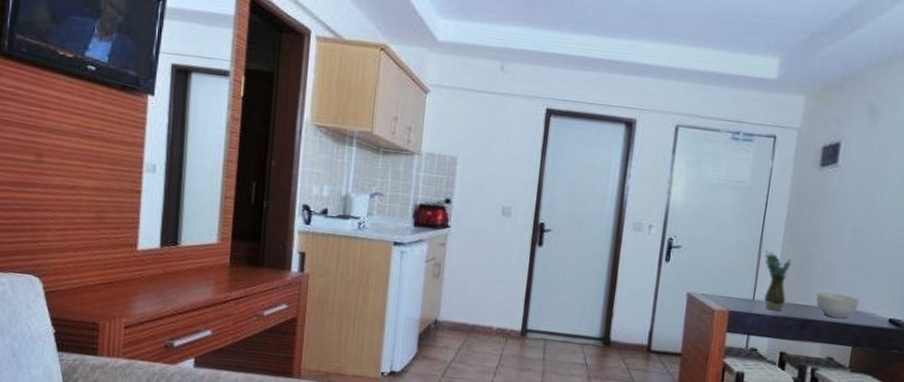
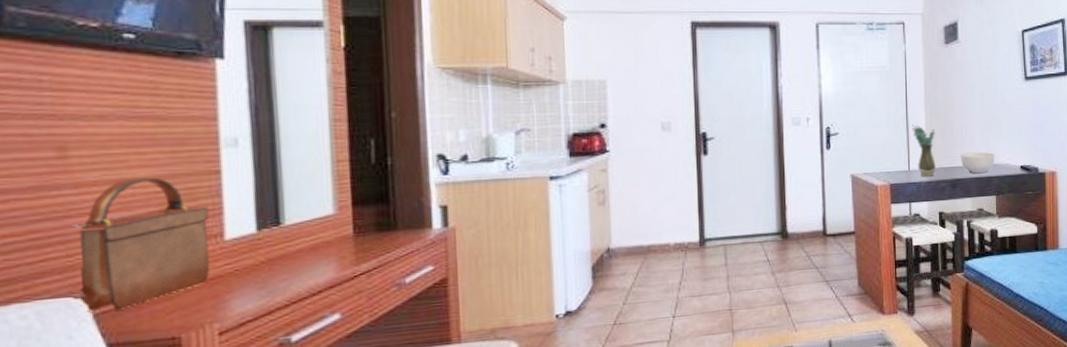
handbag: none [37,186,129,292] -> present [71,177,210,313]

